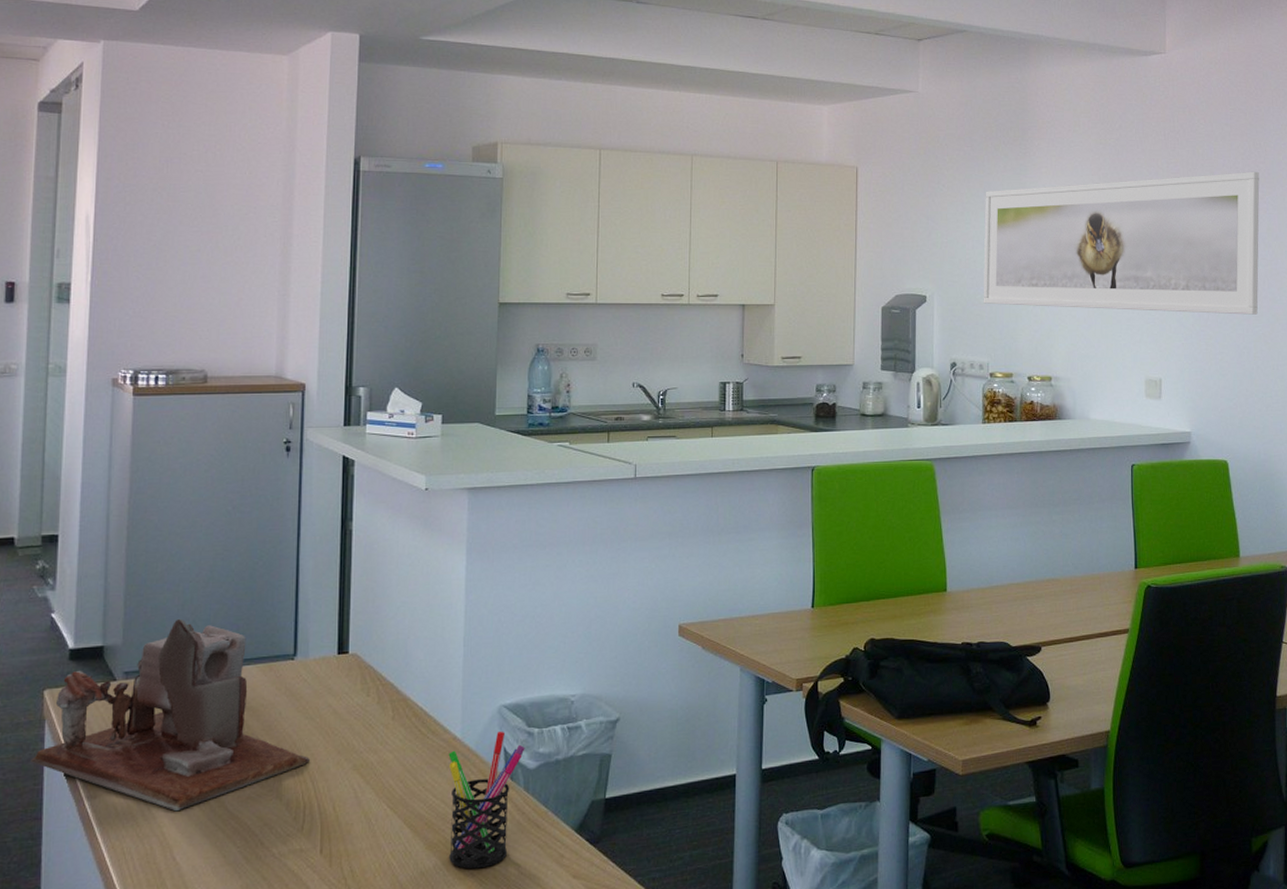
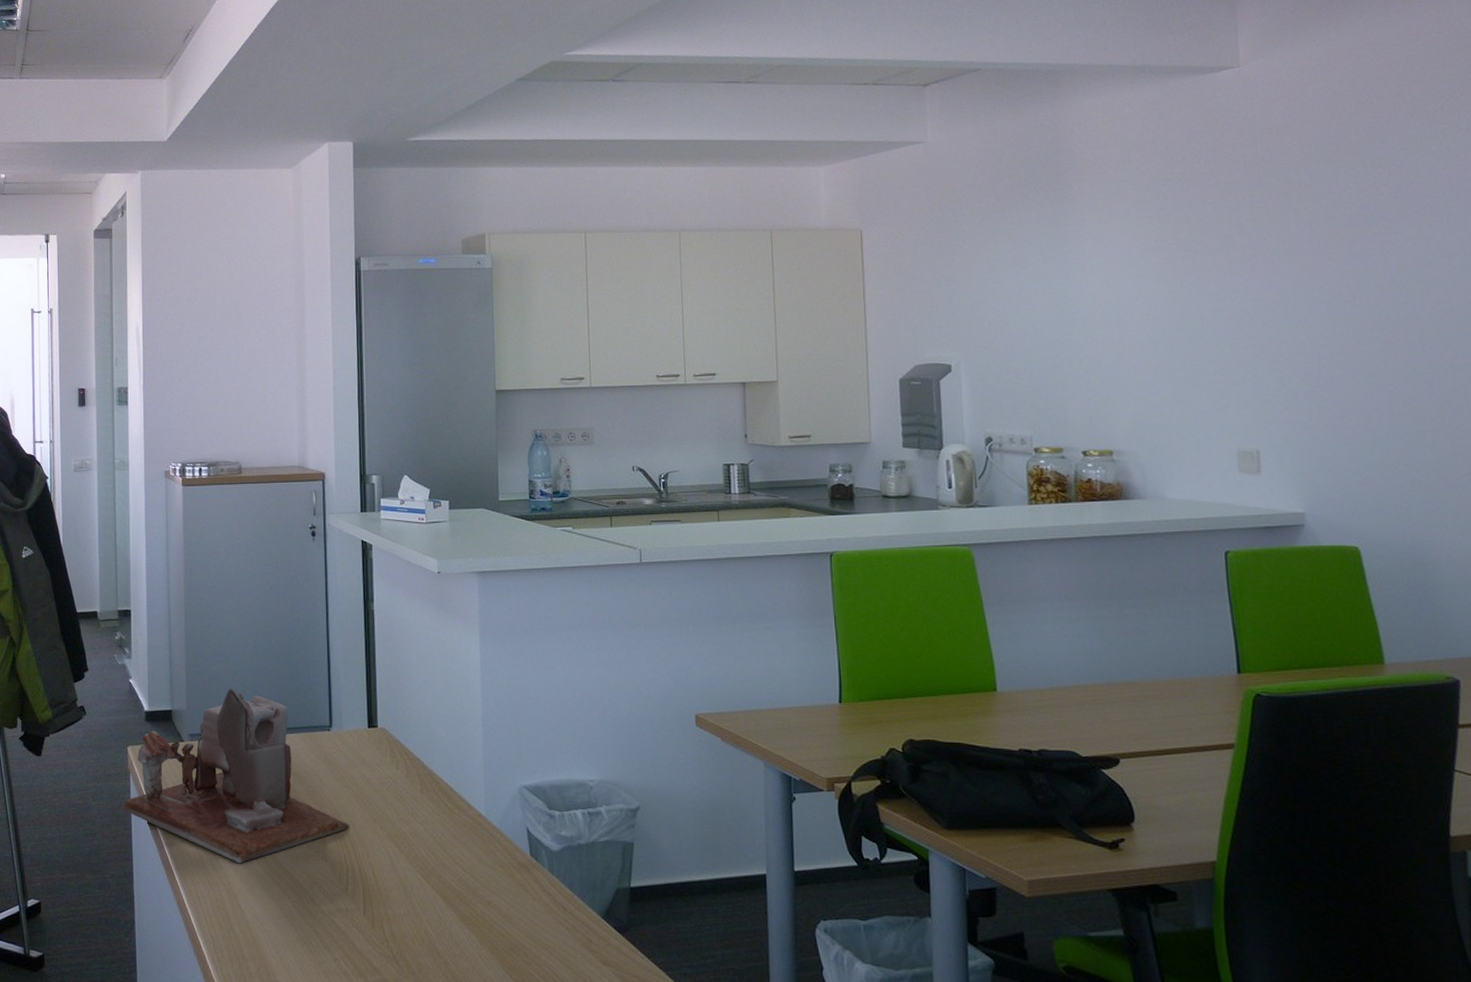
pen holder: present [448,731,525,869] -> none [474,811,548,945]
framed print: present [983,171,1260,315] -> none [1015,196,1391,372]

